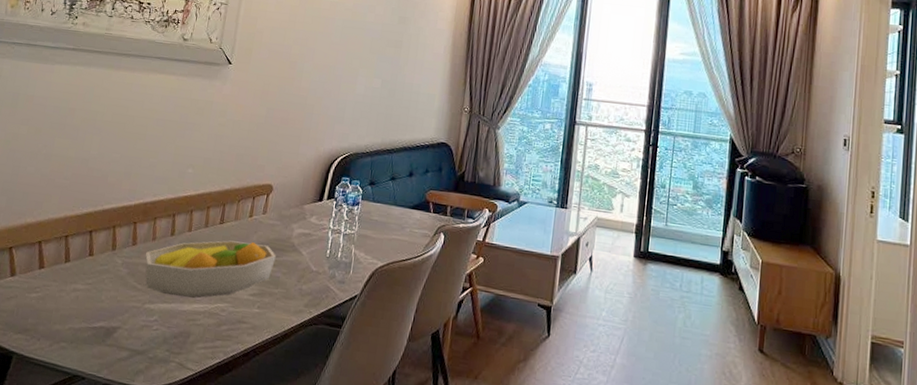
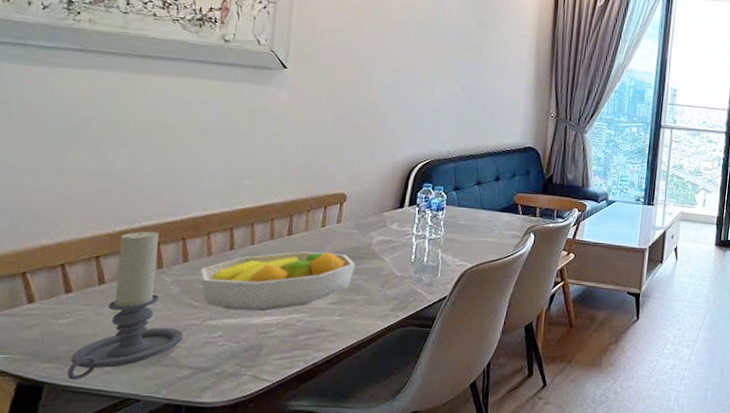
candle holder: none [31,213,126,353] -> present [67,230,184,380]

